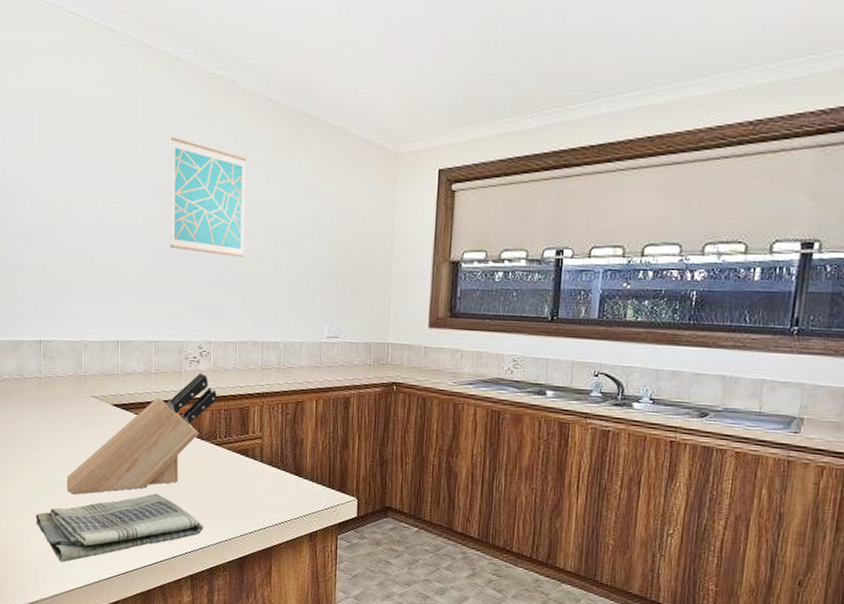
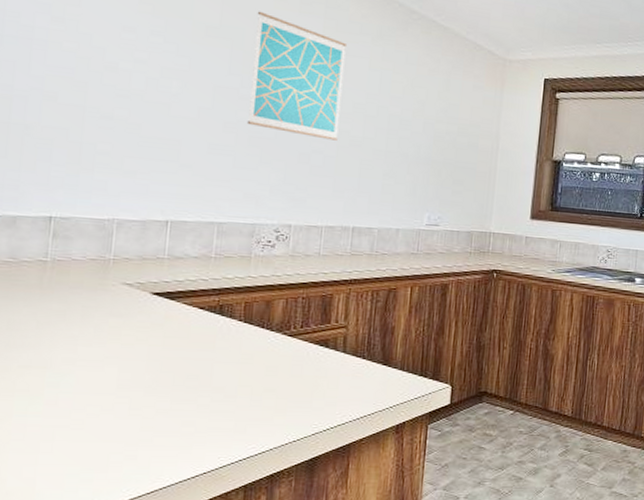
dish towel: present [36,493,204,562] -> none [16,393,266,489]
knife block: present [66,373,217,495] -> none [71,258,294,402]

